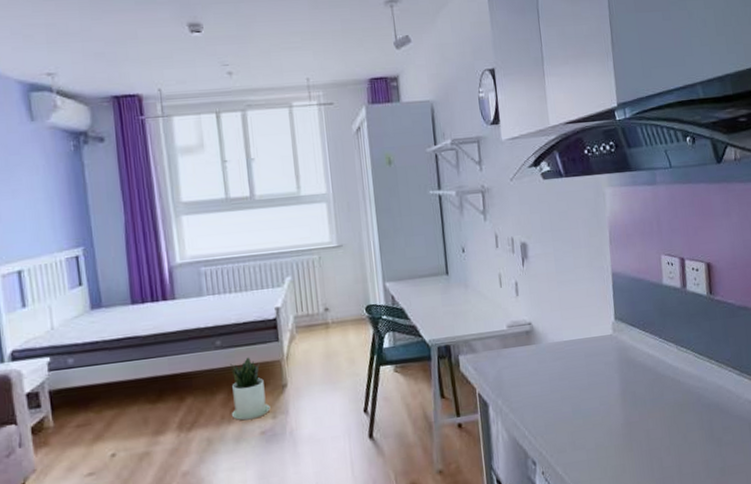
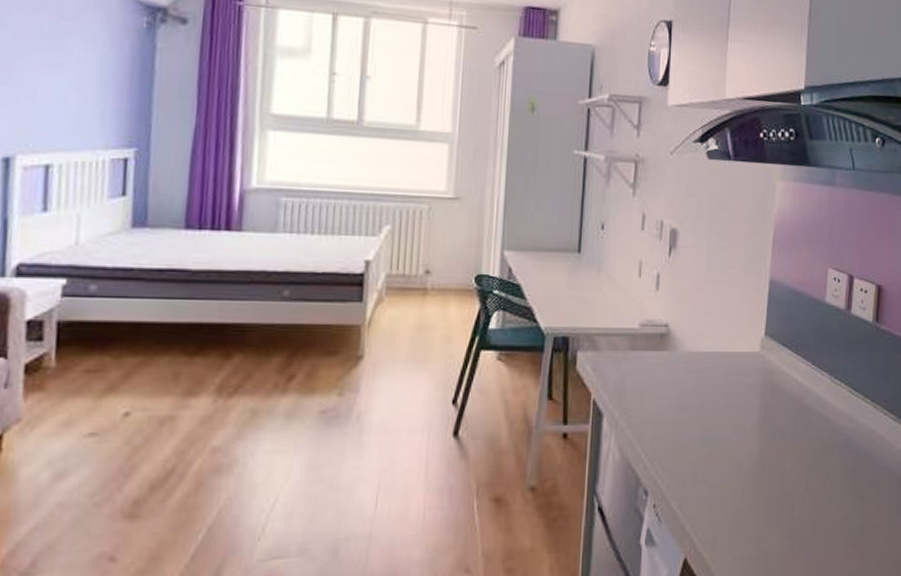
planter: present [230,357,271,421] -> none [287,316,338,393]

